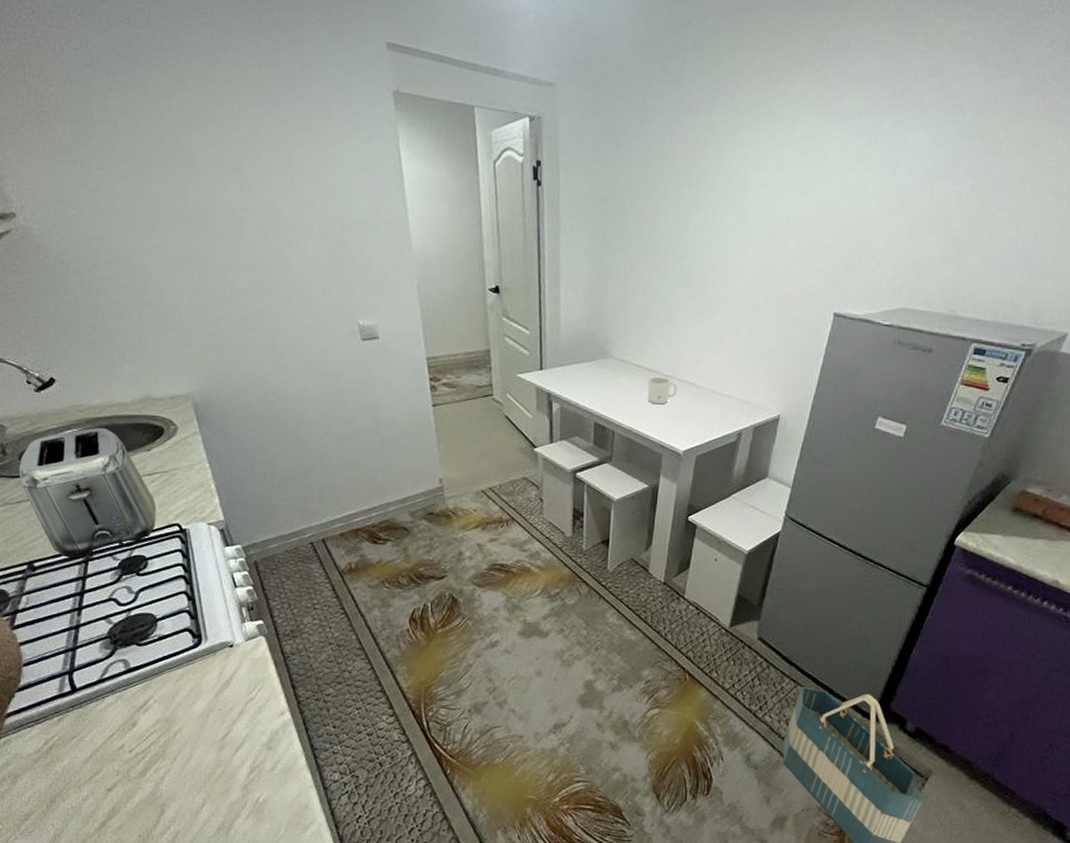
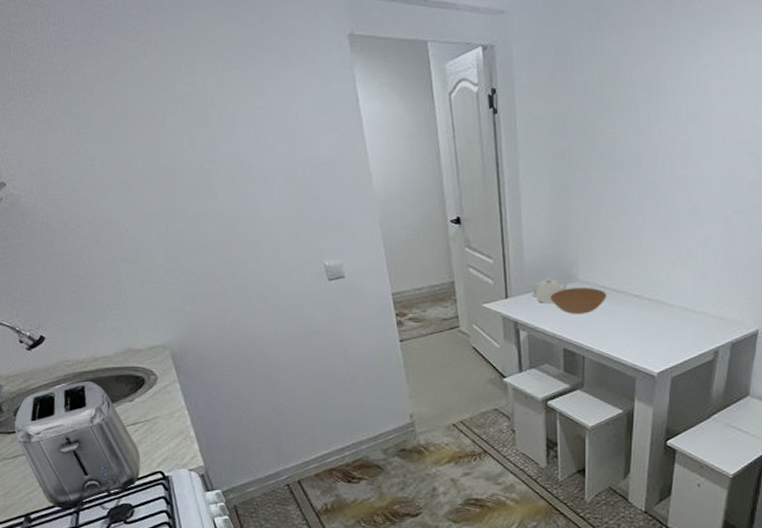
teapot: none [566,352,604,378] -> present [532,277,570,303]
bowl: none [583,364,639,390] -> present [550,288,607,314]
mug: present [647,376,678,405] -> none [616,297,648,326]

